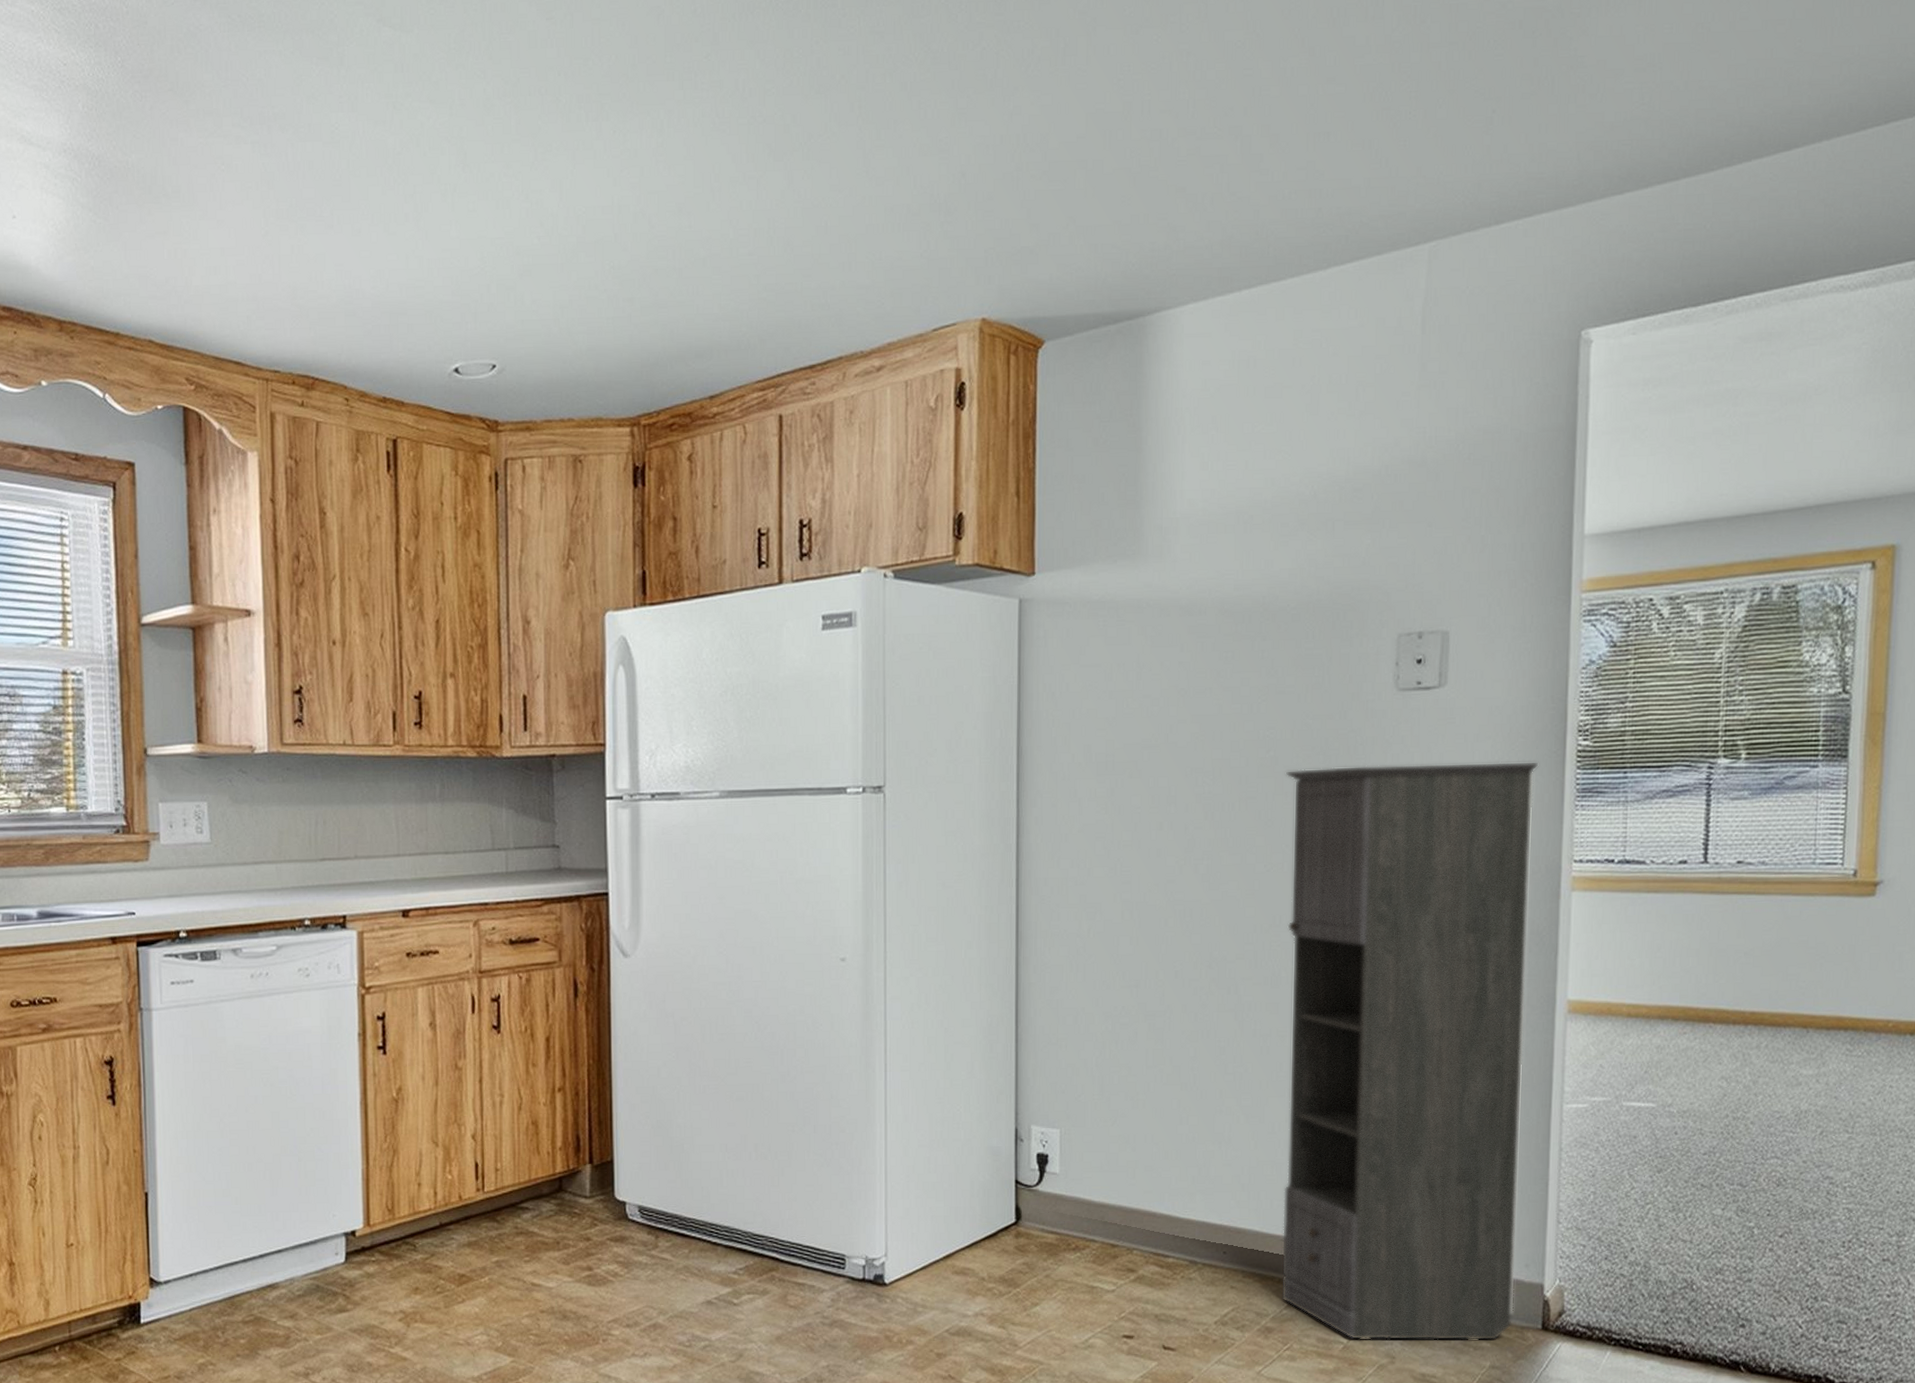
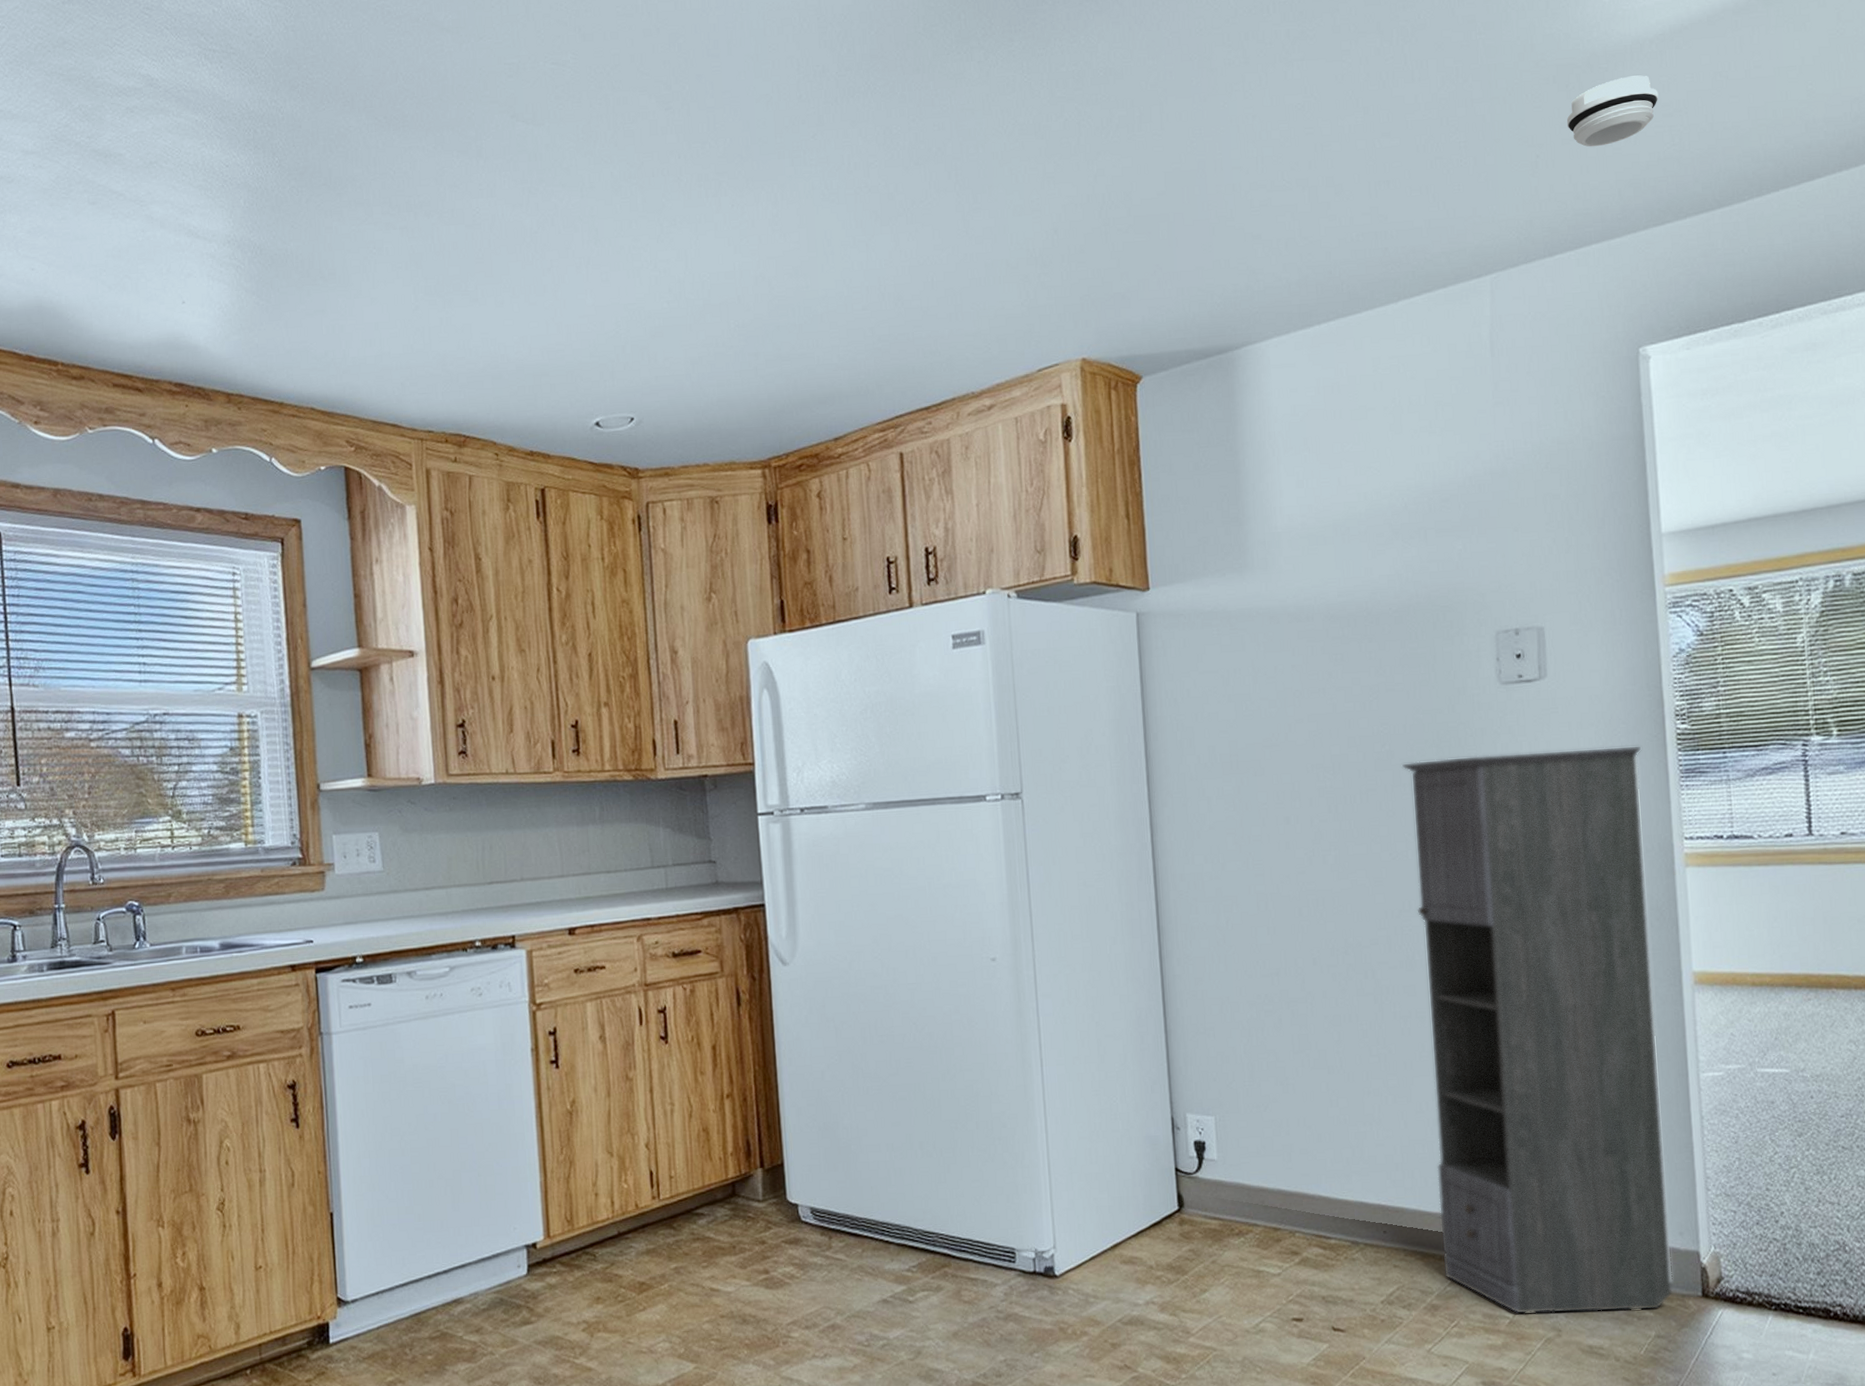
smoke detector: none [1529,23,1633,103] -> present [1566,75,1659,147]

